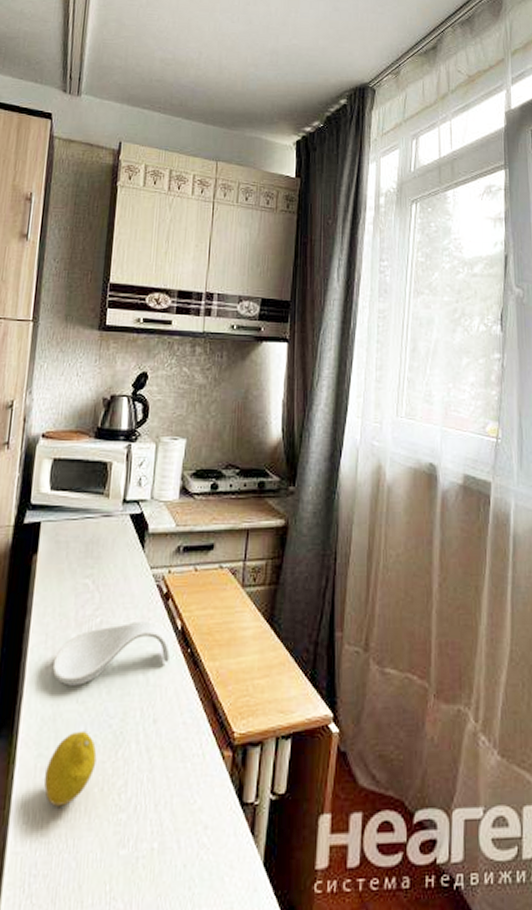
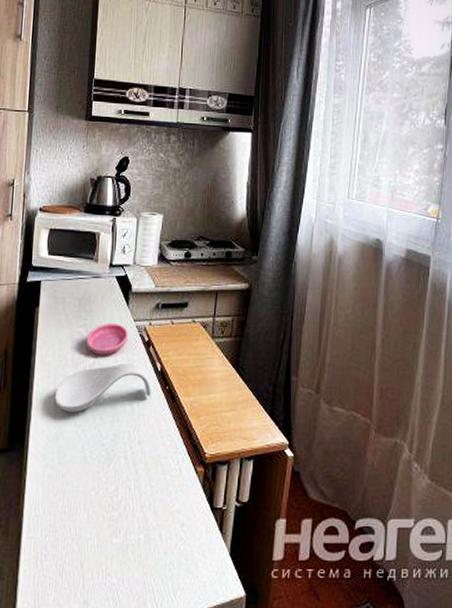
fruit: present [44,730,97,806] -> none [51,447,93,504]
saucer: none [92,572,143,613] -> present [85,324,128,356]

